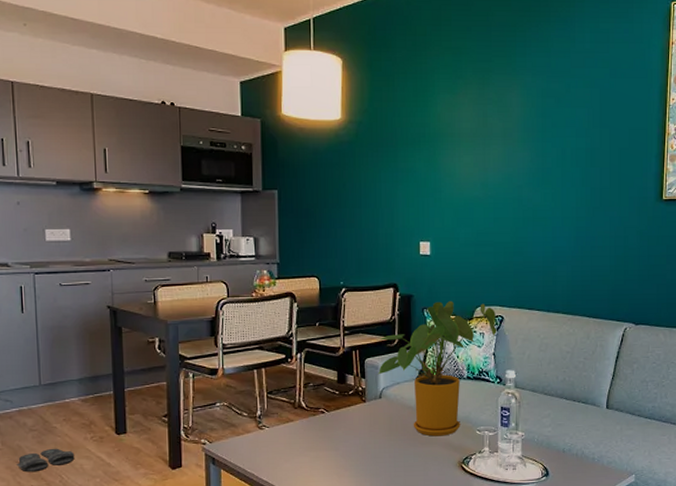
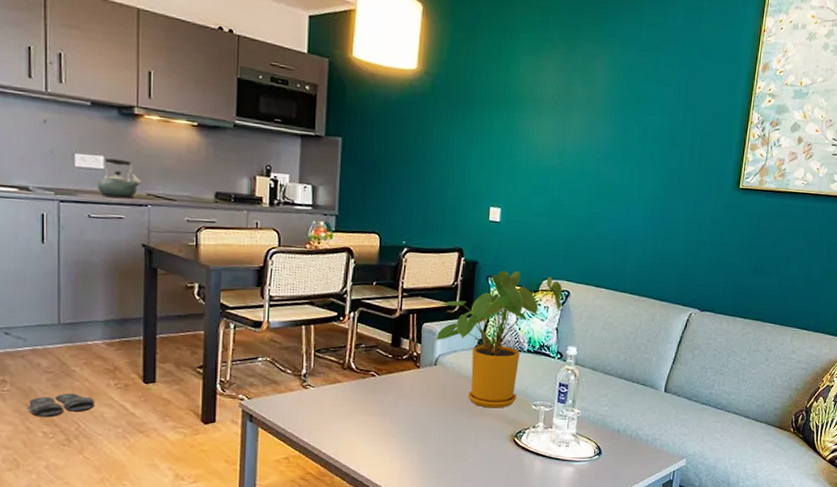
kettle: none [66,230,105,265] -> present [98,158,143,198]

